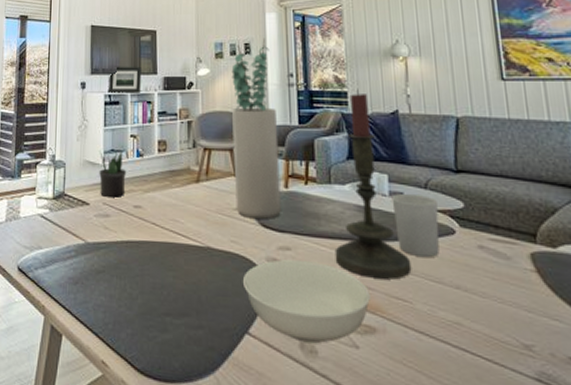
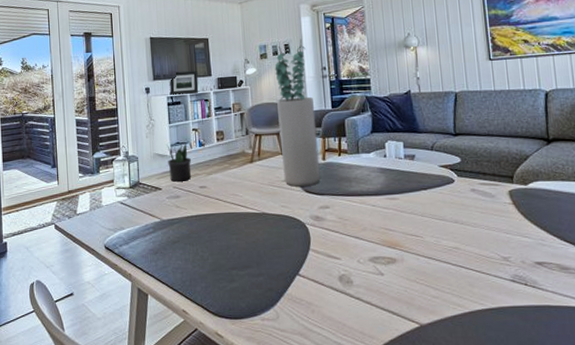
bowl: present [242,260,370,344] -> none [292,215,391,276]
candle: present [334,89,412,280] -> none [363,76,422,222]
candle holder: present [391,193,440,257] -> none [406,155,443,202]

